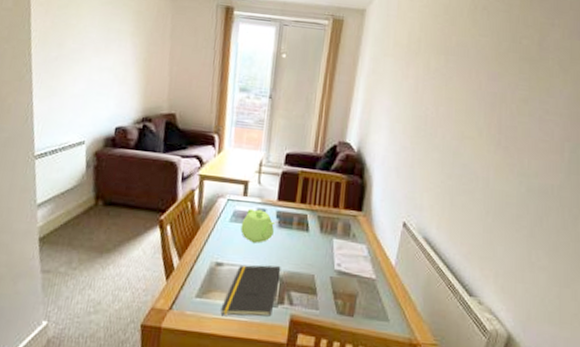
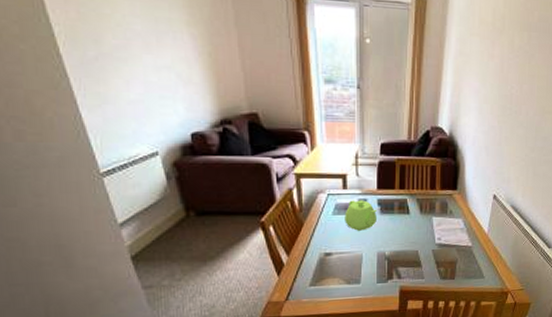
notepad: present [220,265,281,317] -> none [335,247,387,297]

